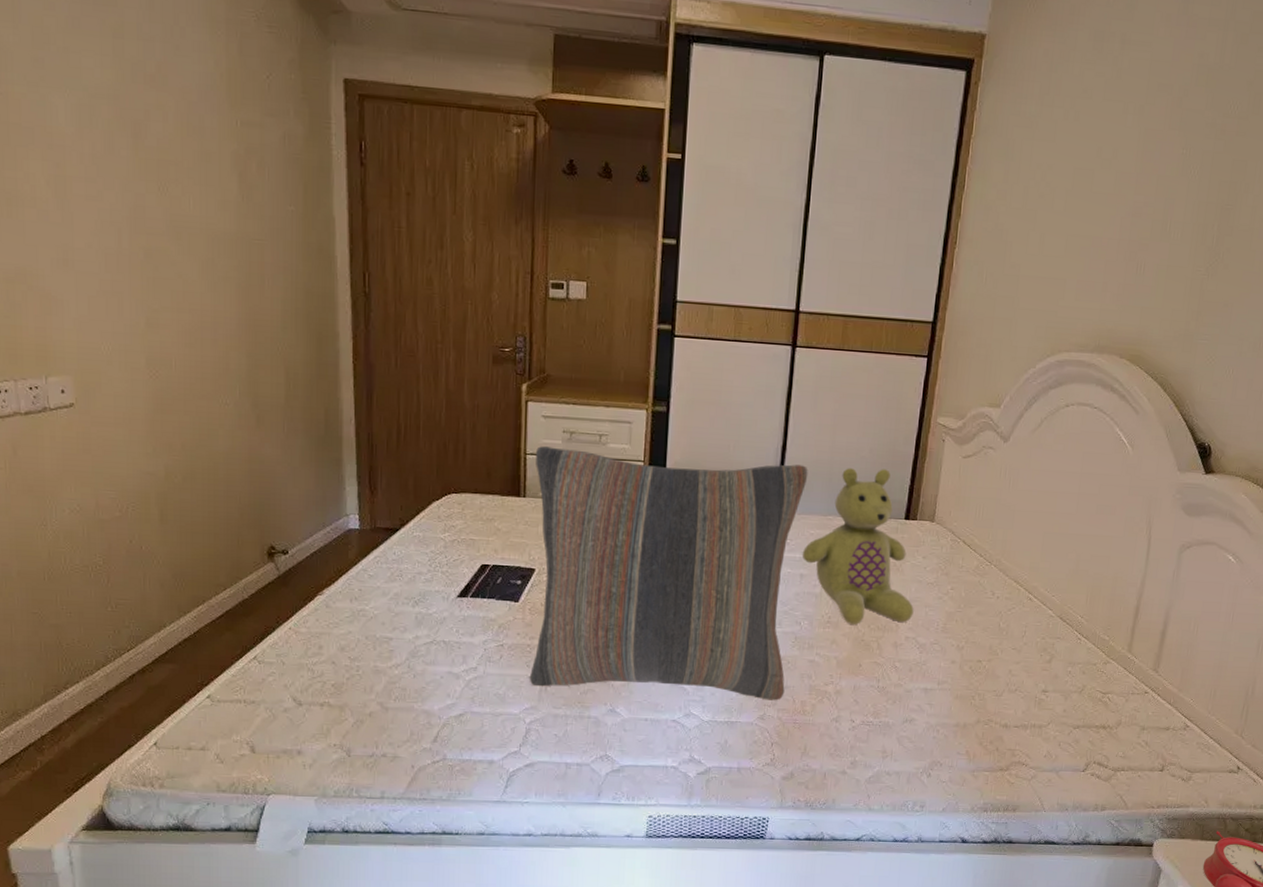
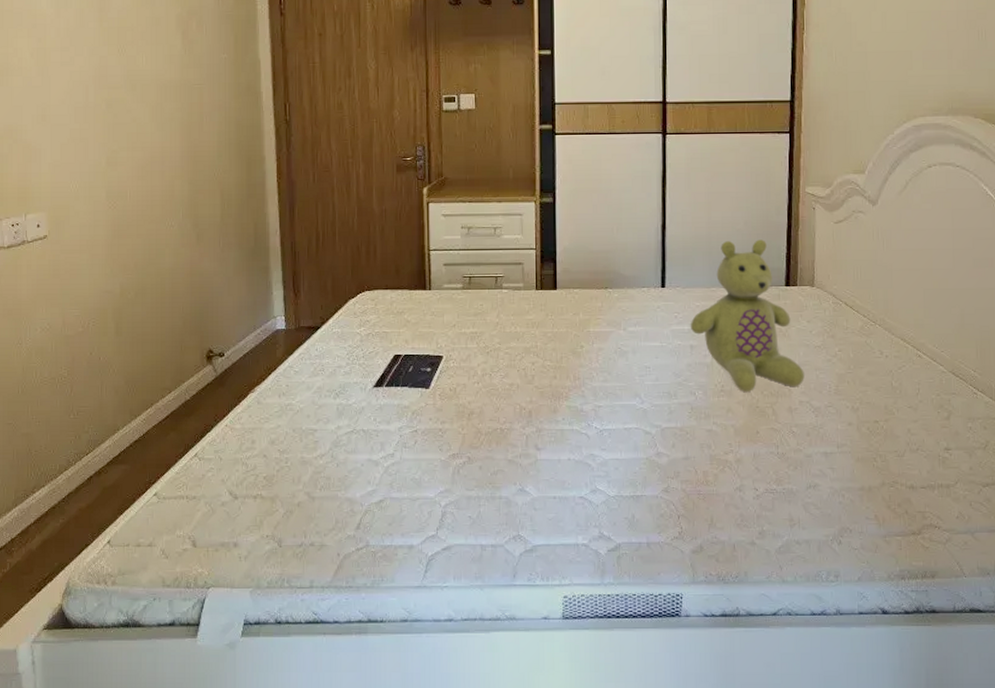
pillow: present [529,446,808,701] -> none [437,242,689,472]

